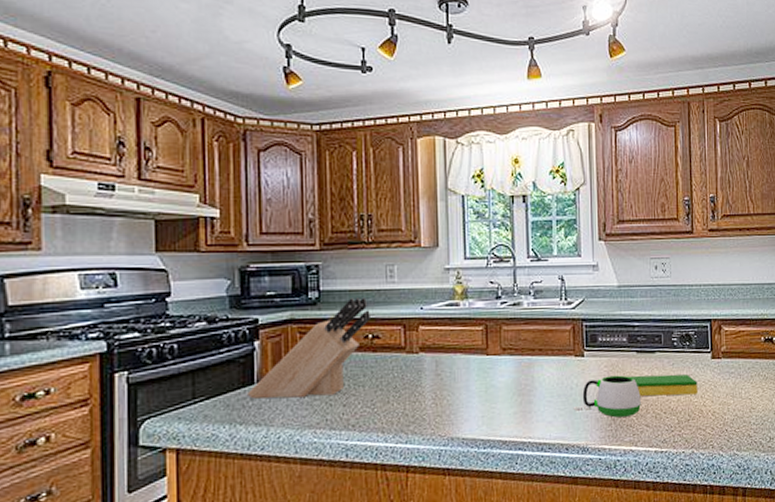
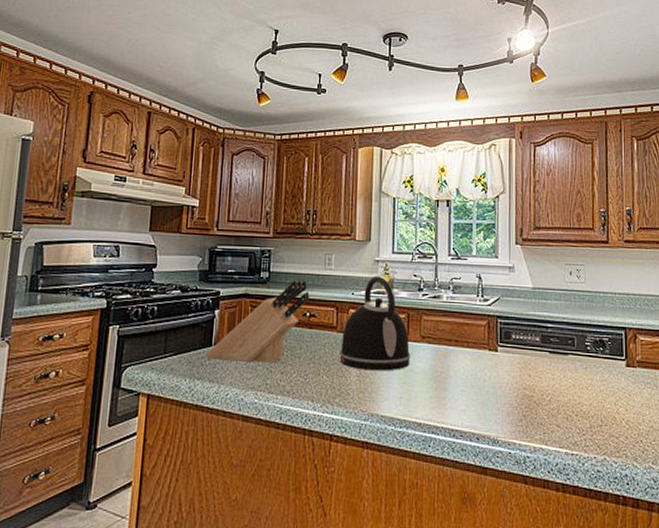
kettle: none [409,285,491,392] -> present [338,275,411,371]
mug: present [573,375,641,418] -> none [485,372,552,415]
dish sponge: present [627,374,698,397] -> none [539,375,611,401]

